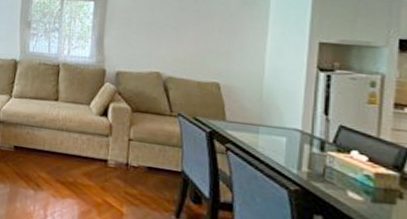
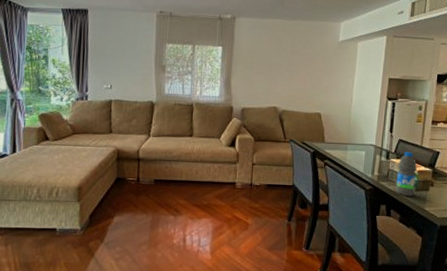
water bottle: none [337,143,372,210] -> present [395,151,417,197]

